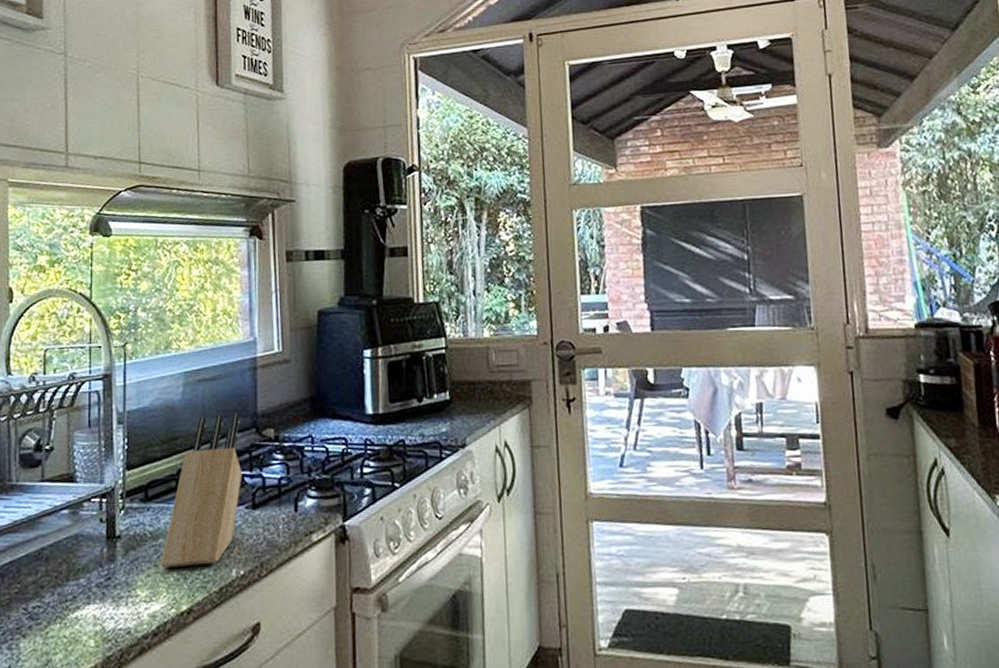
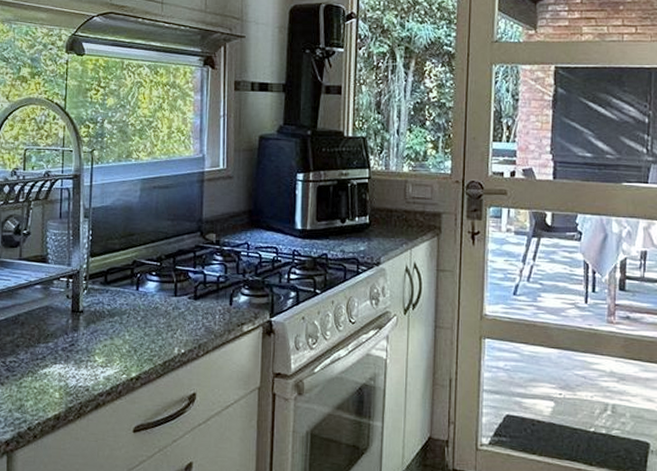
knife block: present [160,413,243,568] -> none [115,218,187,342]

